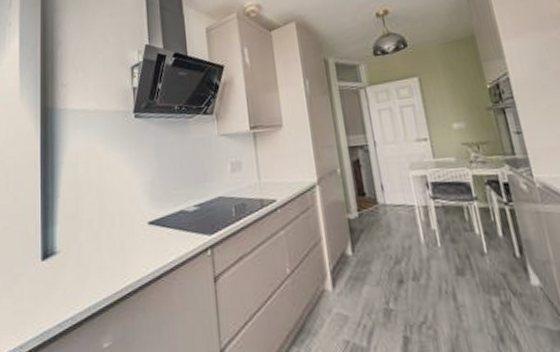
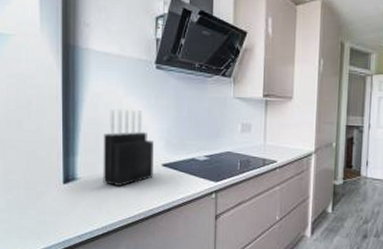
knife block: none [83,164,139,257] -> present [103,109,154,187]

